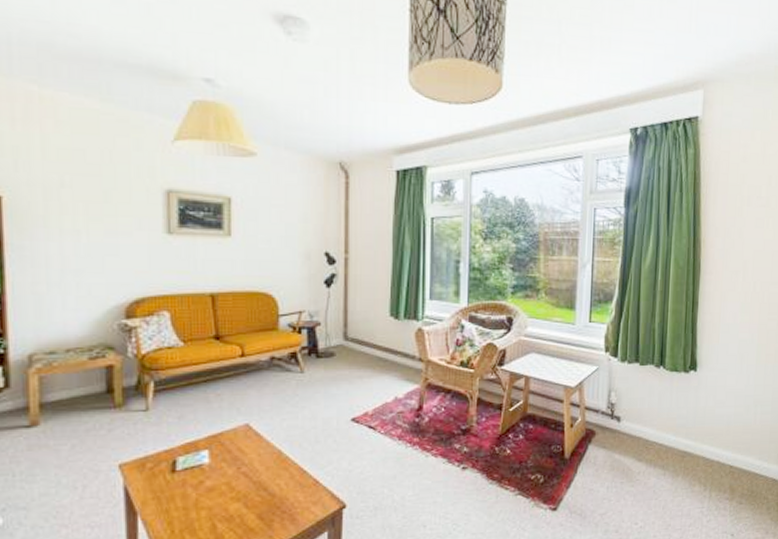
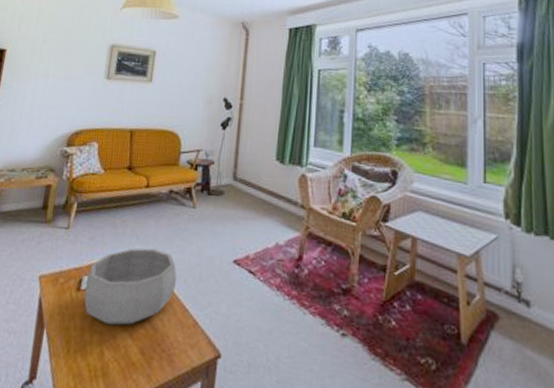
decorative bowl: none [181,419,291,500] -> present [84,248,177,326]

